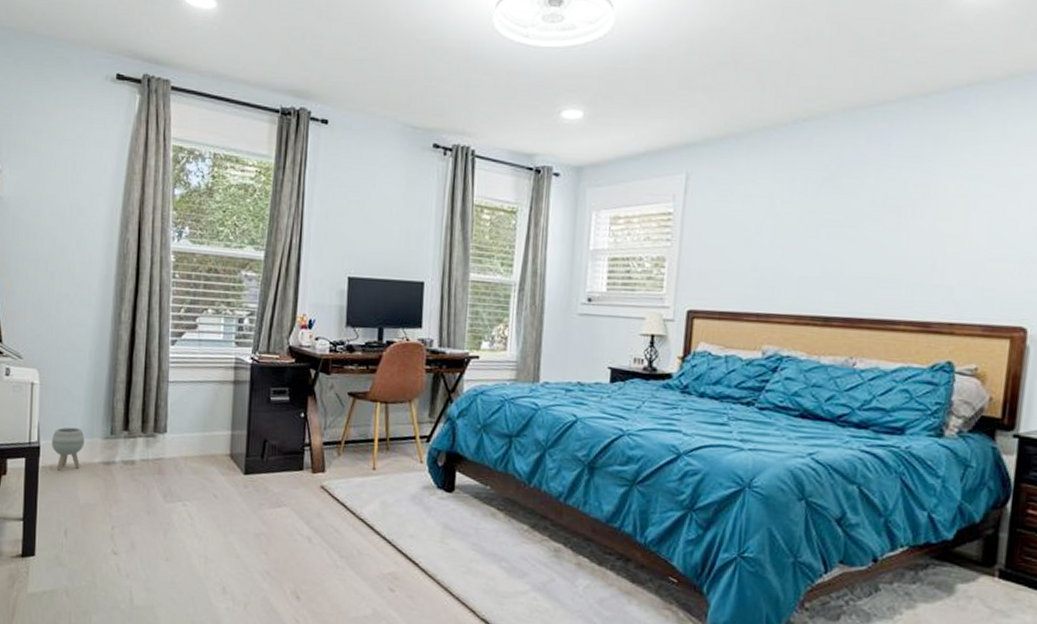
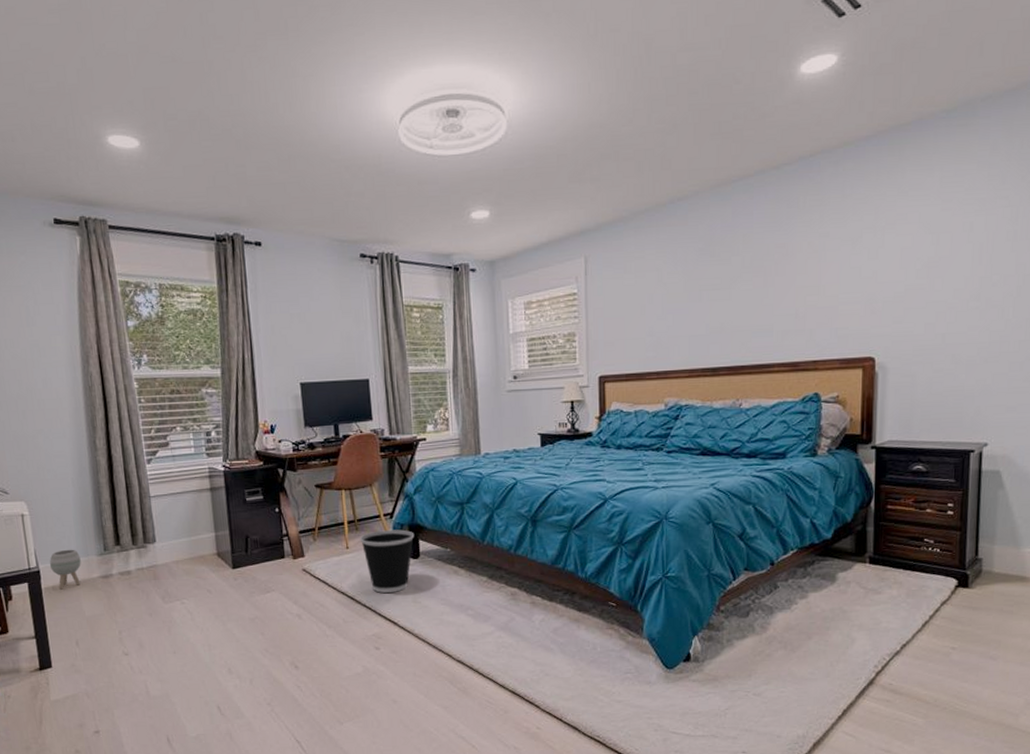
wastebasket: none [390,454,452,528] -> present [360,529,415,593]

